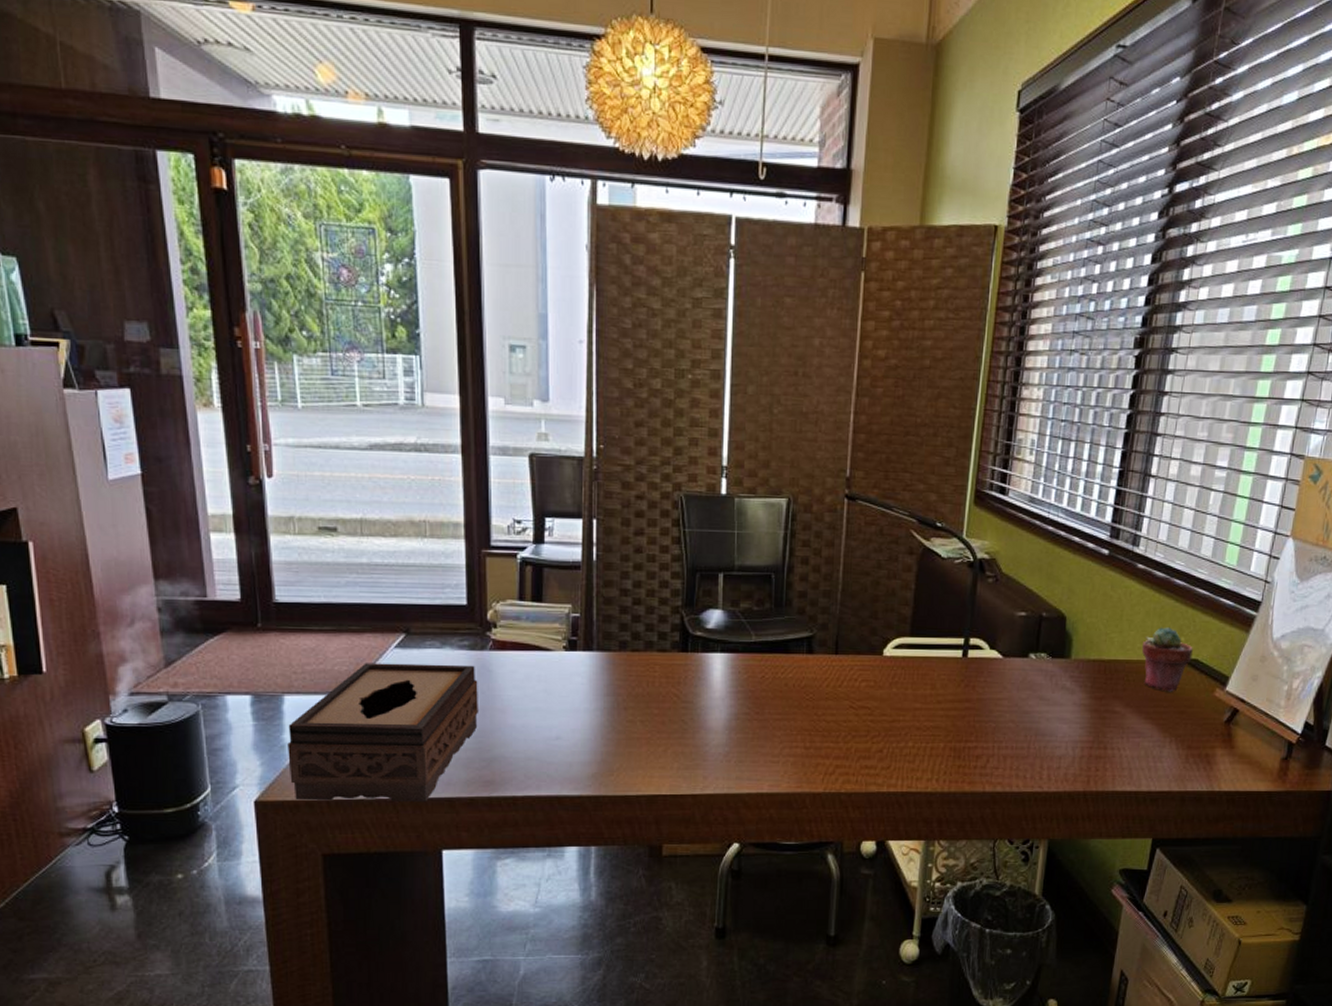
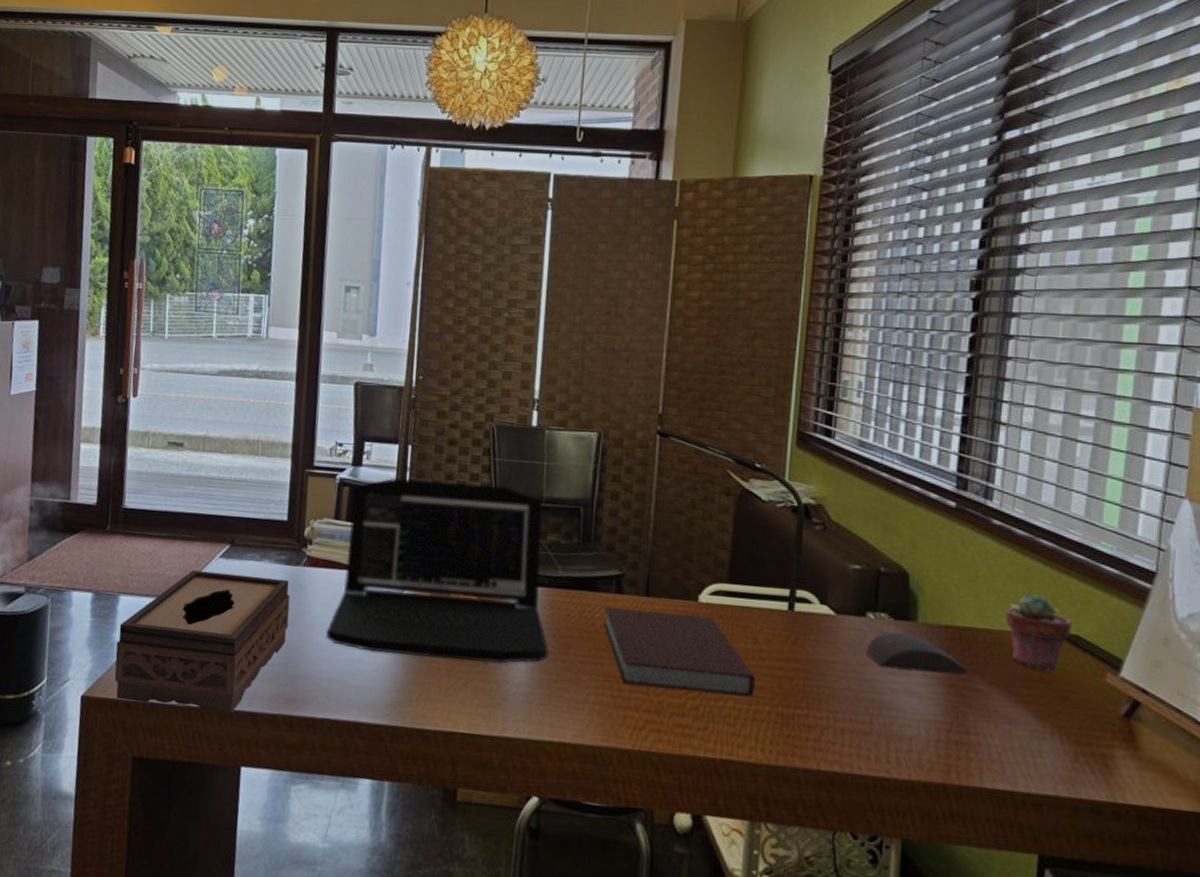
laptop: none [520,553,746,729] -> present [326,477,550,664]
notebook: none [795,666,932,737] -> present [602,607,755,698]
computer mouse: none [1027,669,1109,701] -> present [866,632,968,675]

